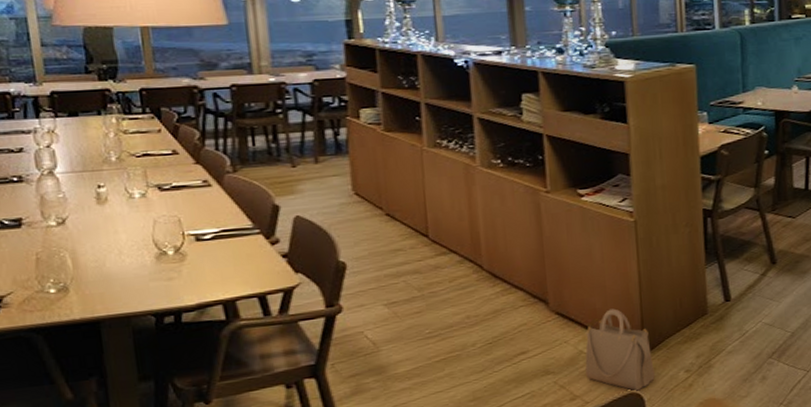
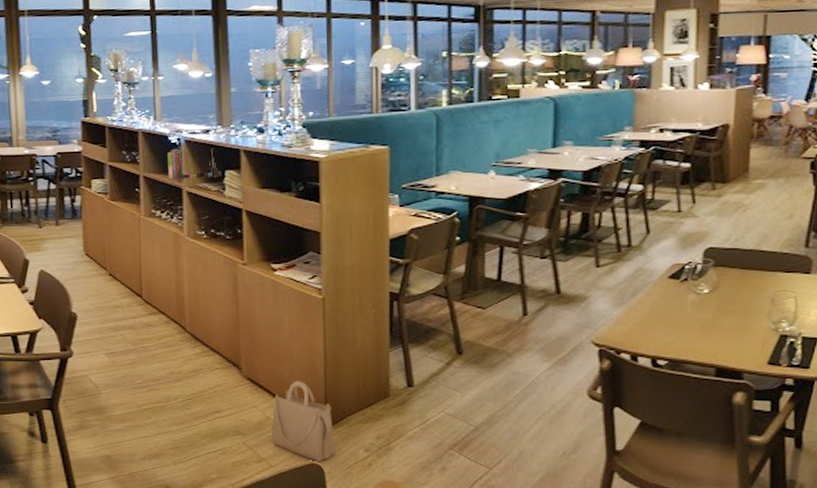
books: none [453,70,518,106] -> present [167,148,222,179]

